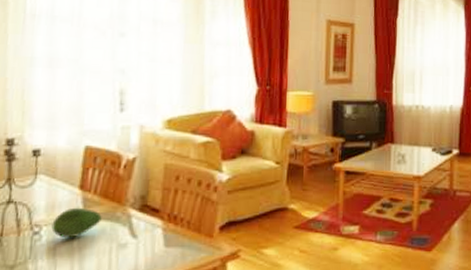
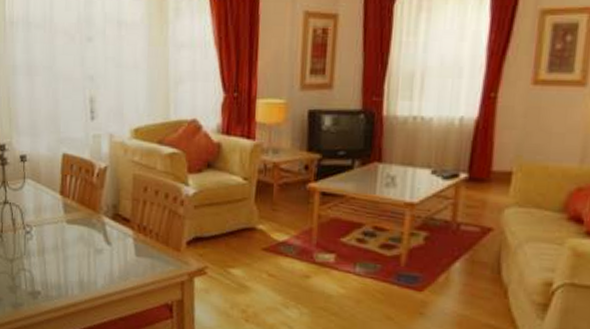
fruit: present [51,207,102,239] -> none [40,211,80,240]

